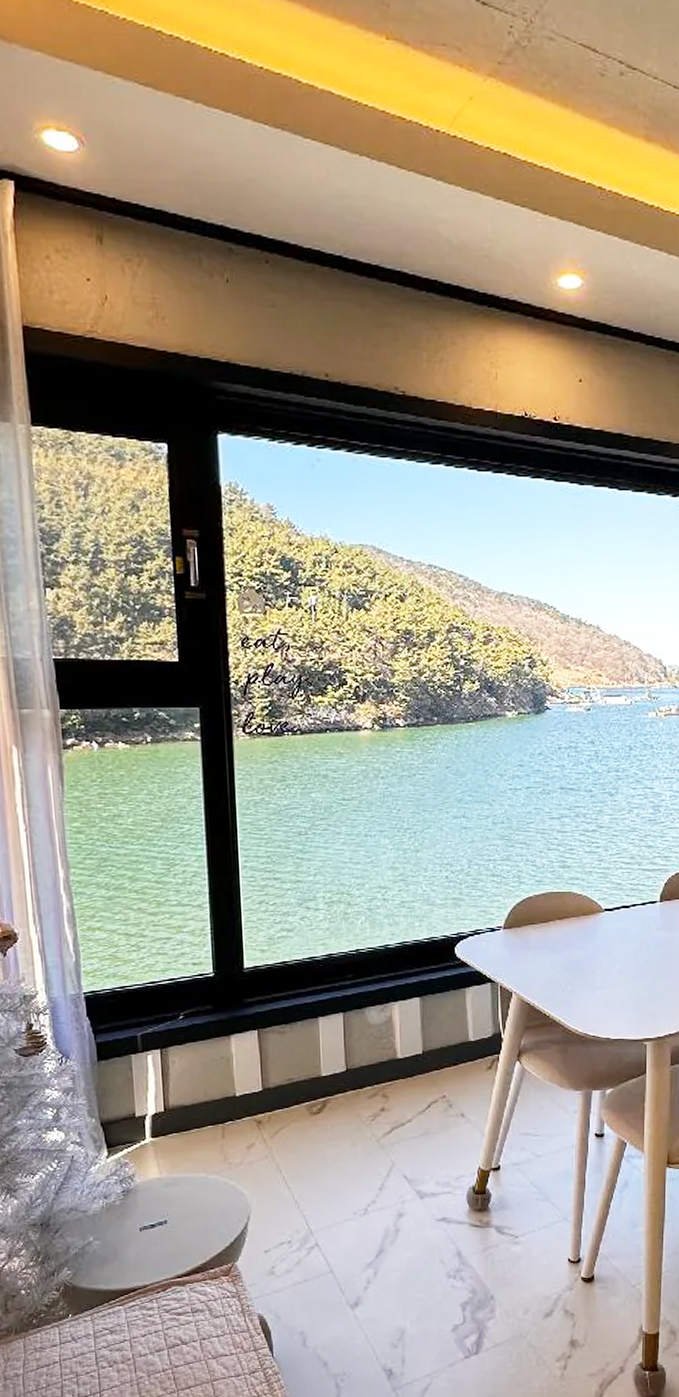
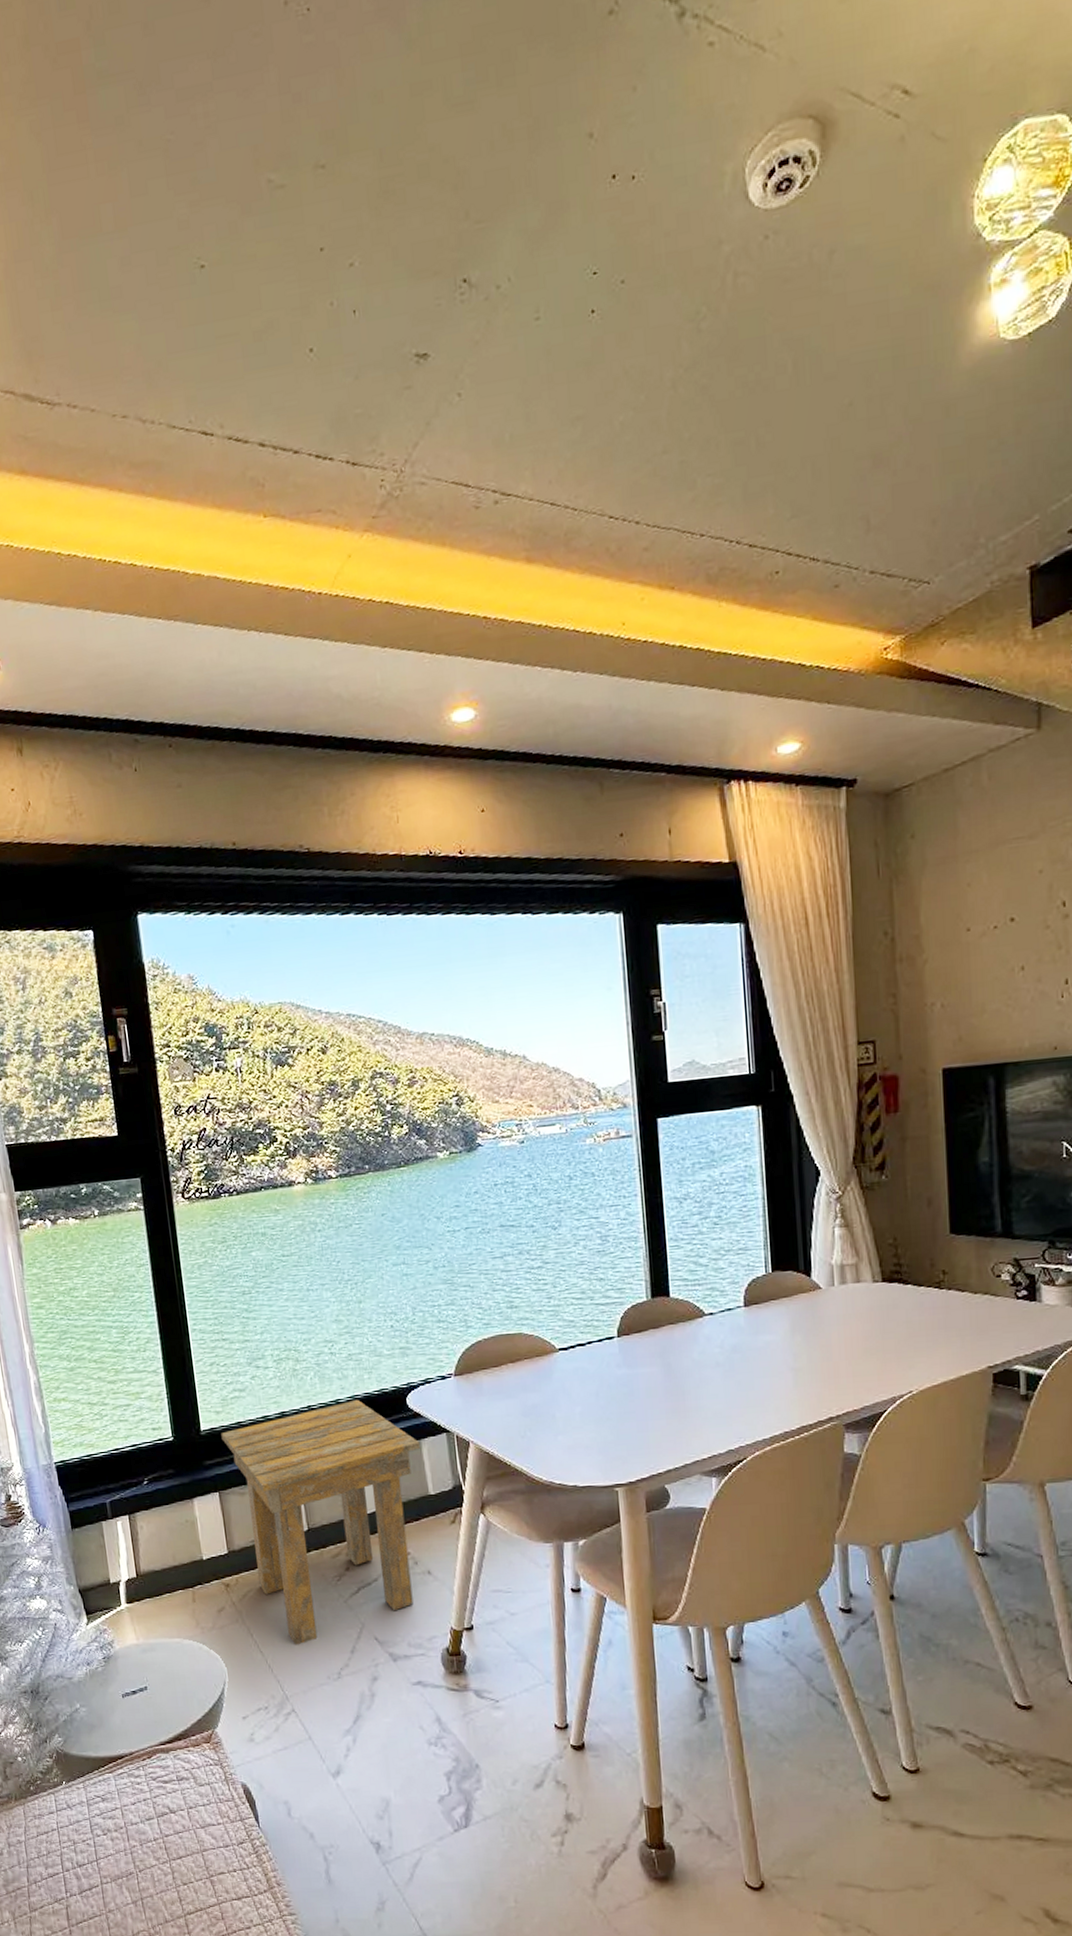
side table: none [264,946,464,1182] -> present [221,1399,420,1645]

